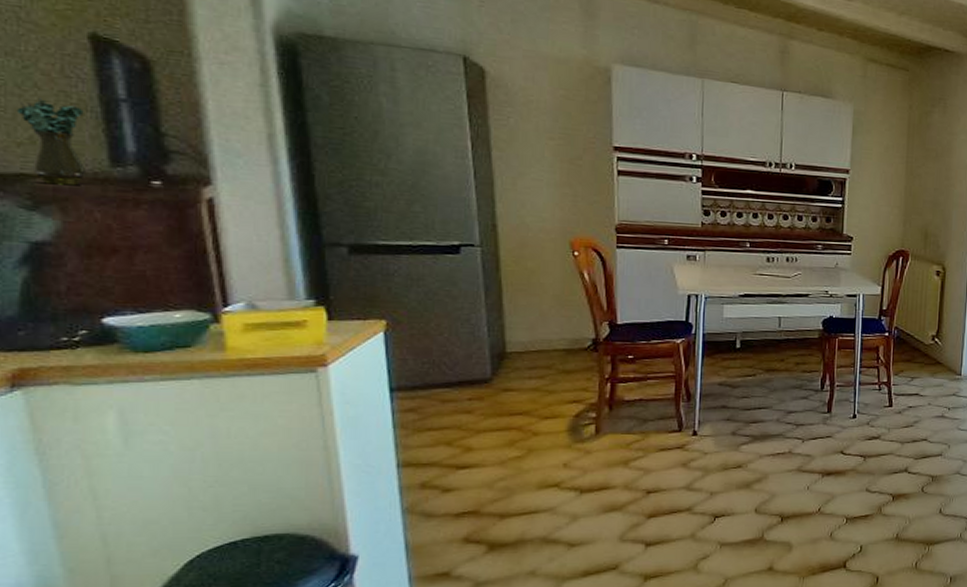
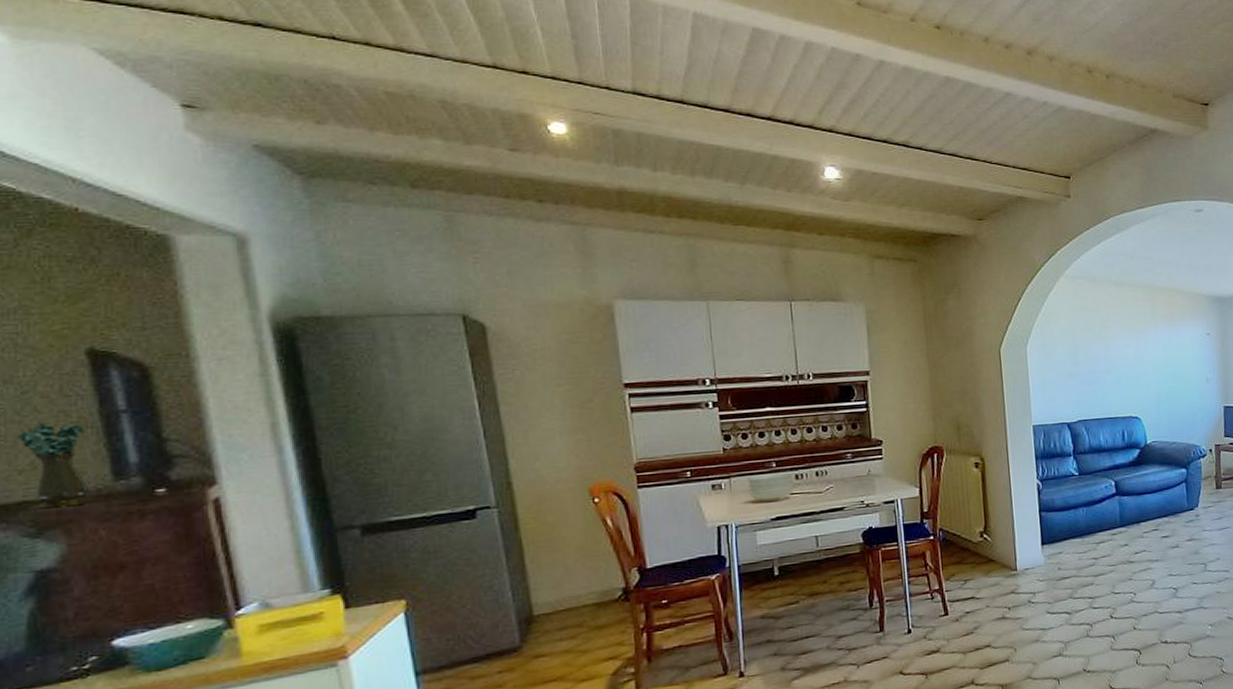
bowl: none [721,252,765,280] -> present [748,472,794,503]

